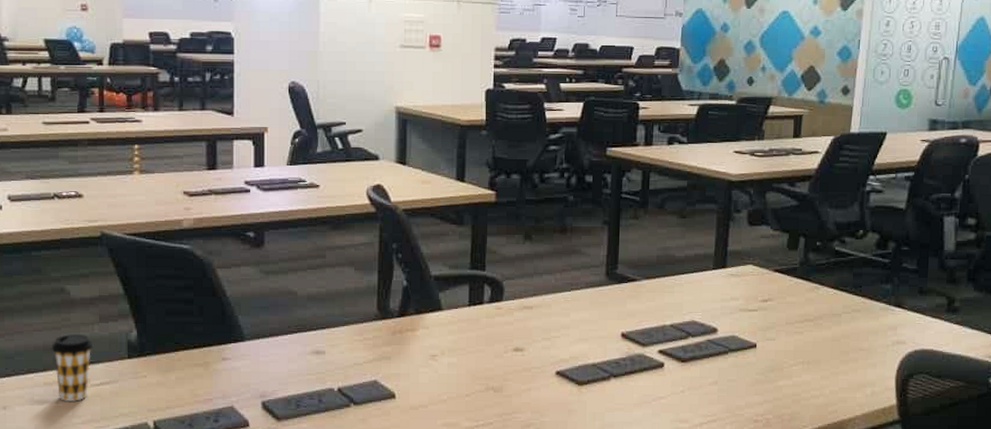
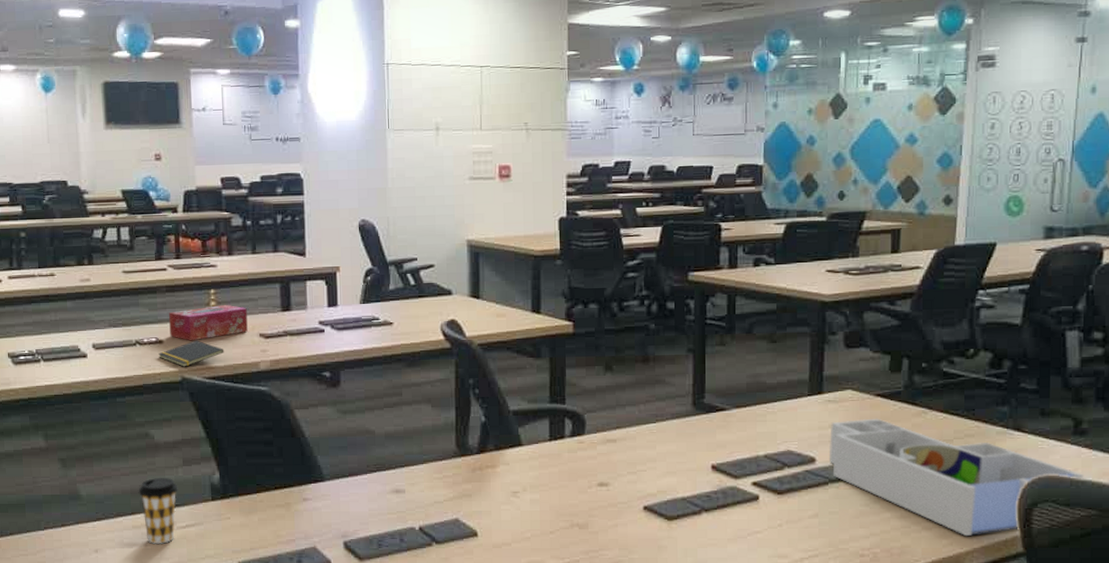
notepad: none [77,195,147,222] -> present [158,340,224,367]
tissue box: none [90,161,172,196] -> present [169,305,248,341]
desk organizer: none [730,292,954,404] -> present [830,418,1084,536]

